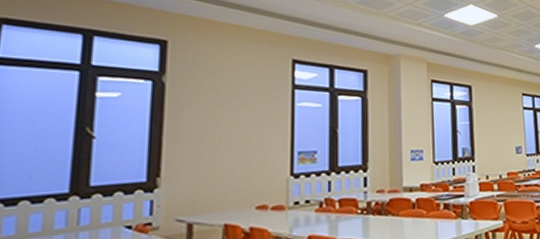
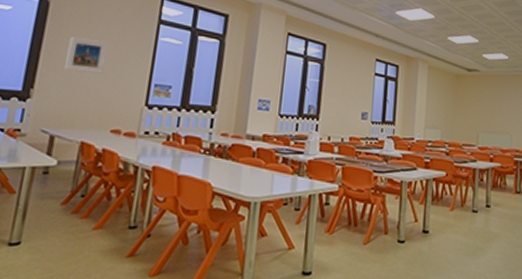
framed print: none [193,115,239,152] -> present [64,37,108,73]

